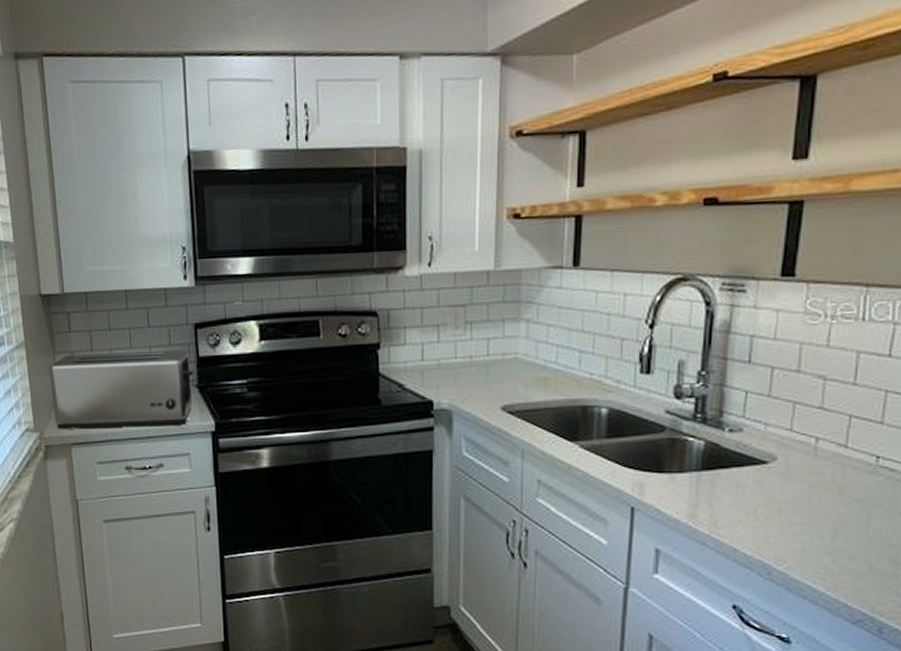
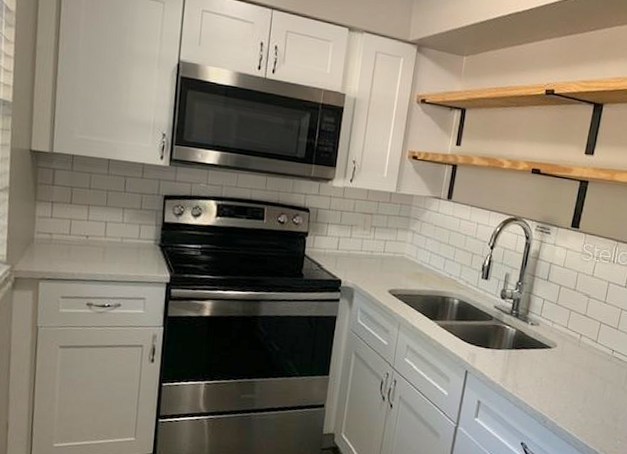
toaster: present [49,349,194,429] -> none [27,203,158,275]

